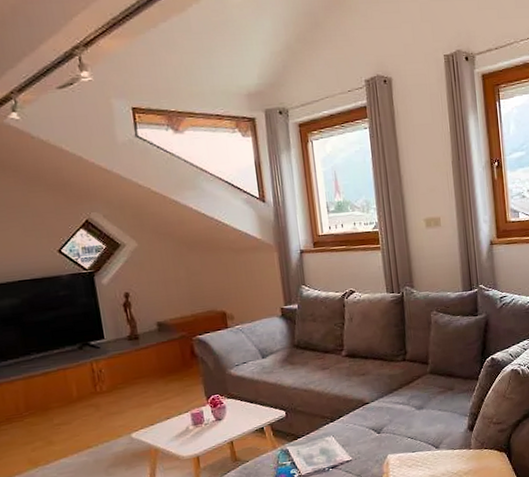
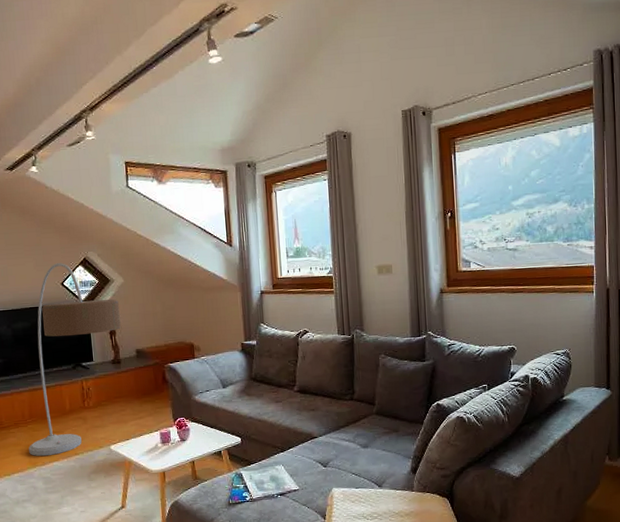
floor lamp: none [26,226,137,455] -> present [28,263,121,457]

